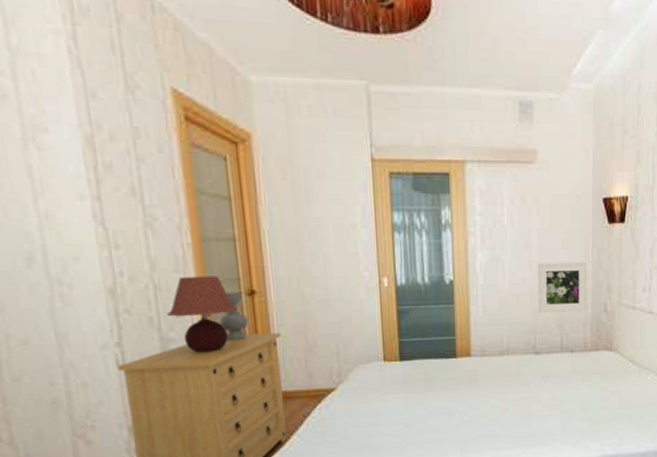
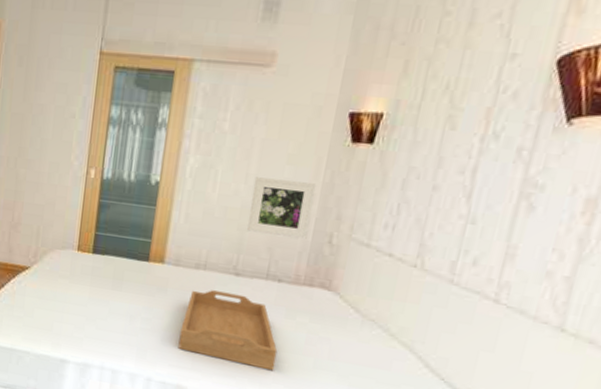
serving tray: none [496,370,580,433] -> present [178,290,278,371]

